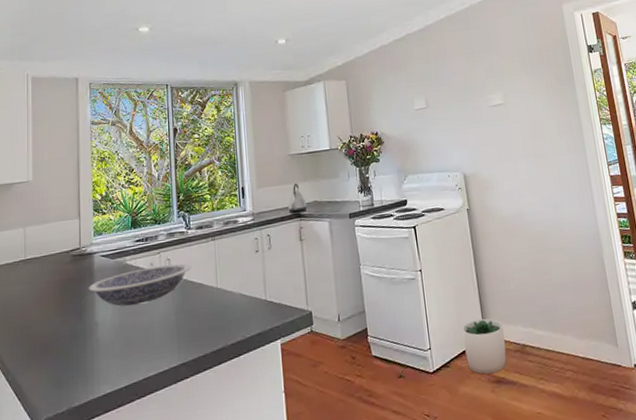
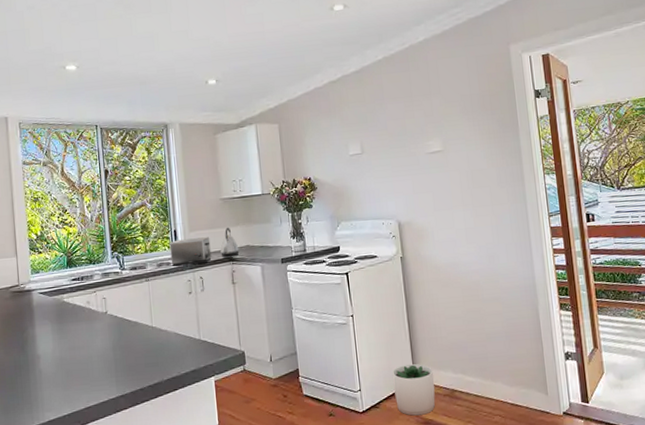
bowl: present [88,263,192,307] -> none [28,302,127,341]
toaster: none [237,193,279,224] -> present [169,237,212,266]

